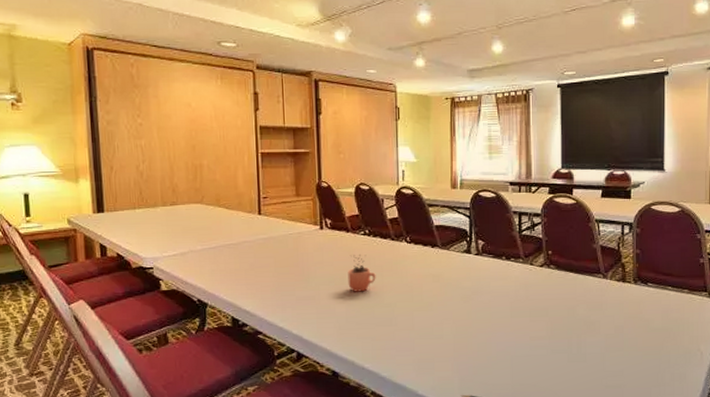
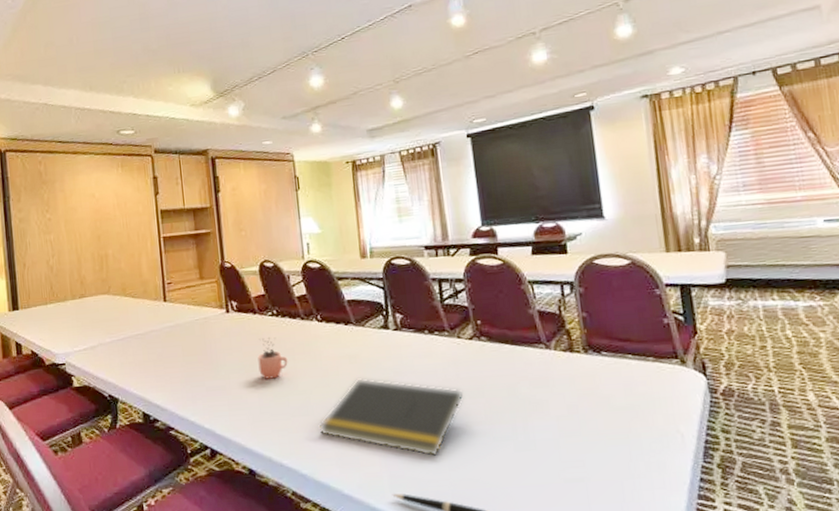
notepad: none [400,295,530,365] -> present [319,378,464,457]

